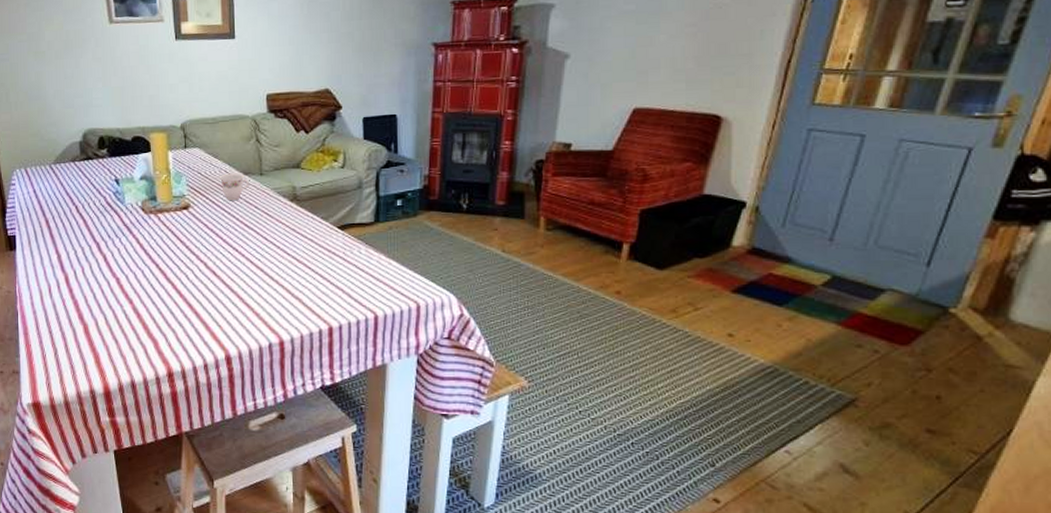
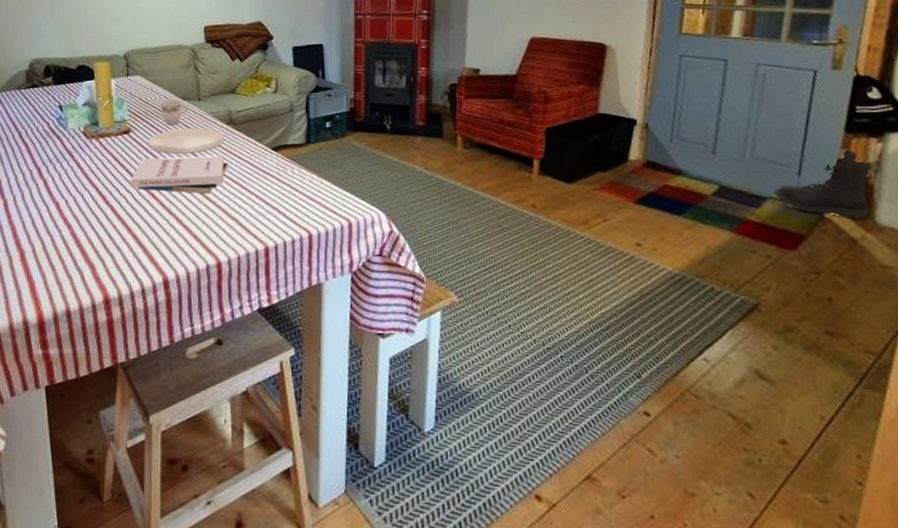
books: none [191,234,292,273] -> present [130,156,229,194]
plate: none [208,204,289,232] -> present [148,128,226,155]
boot: none [894,237,1018,316] -> present [773,148,872,220]

